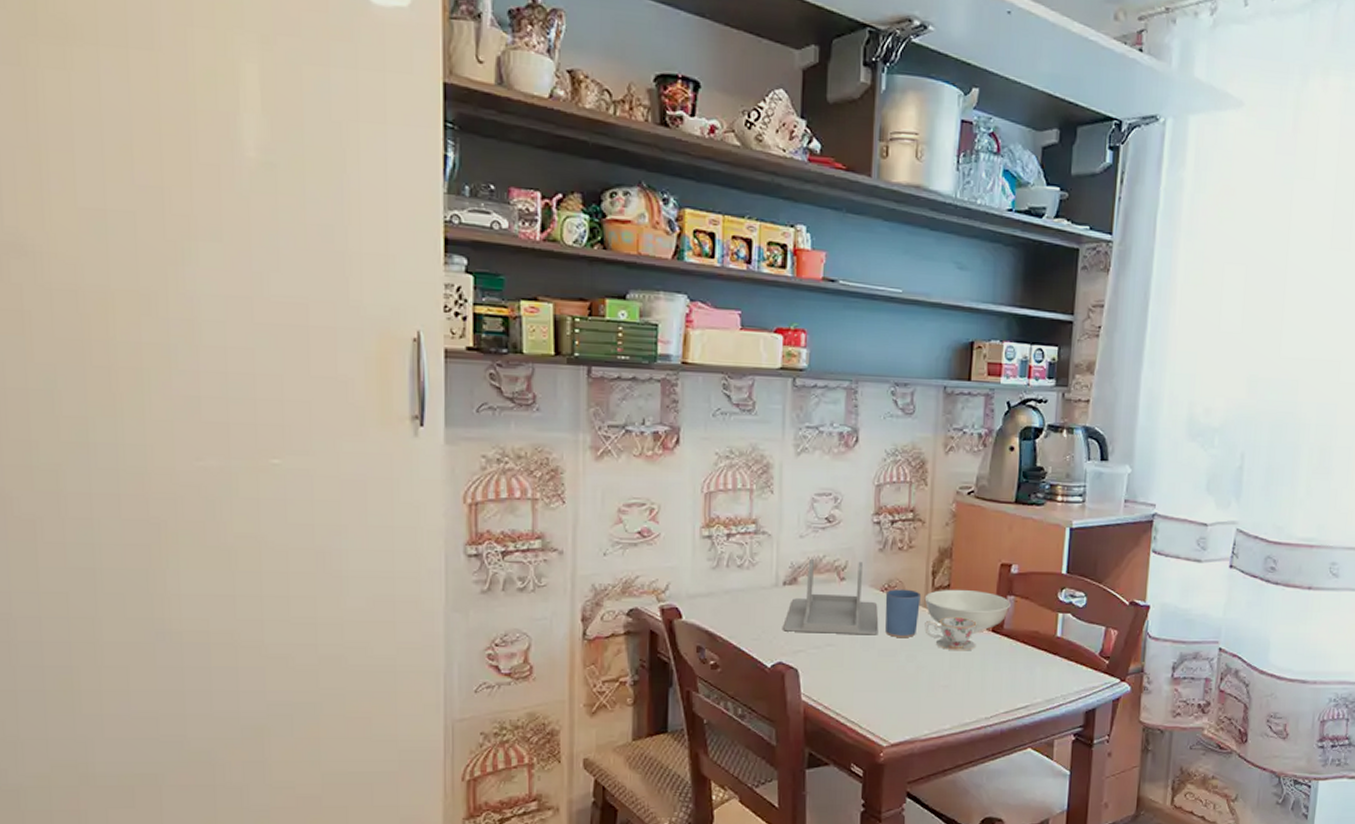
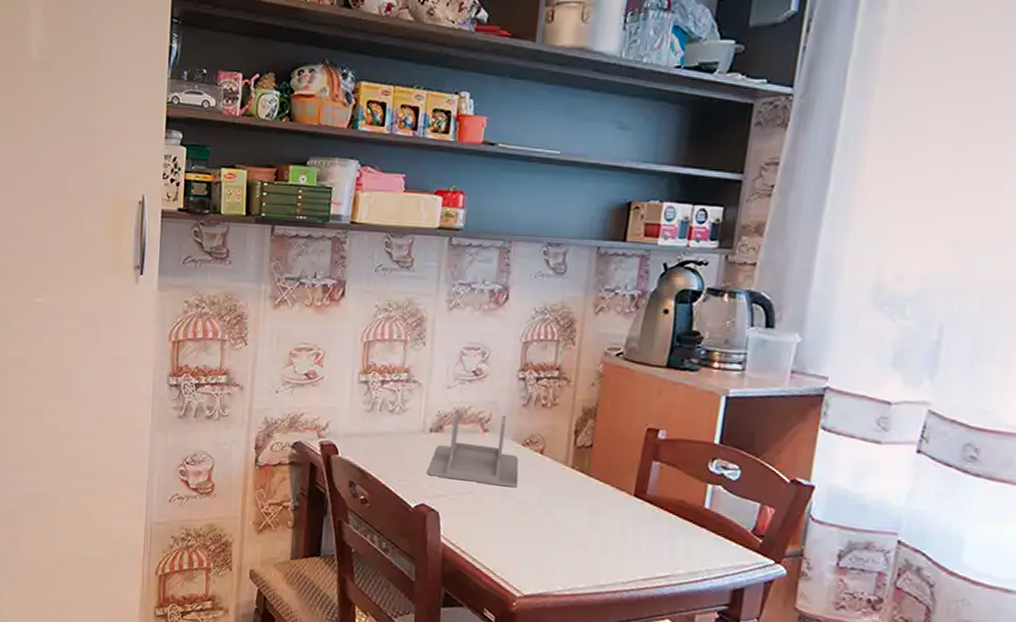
mug: present [885,589,922,638] -> none [525,444,563,494]
bowl: present [924,589,1012,634] -> none [565,449,657,497]
teacup: present [925,617,977,651] -> none [564,477,619,513]

